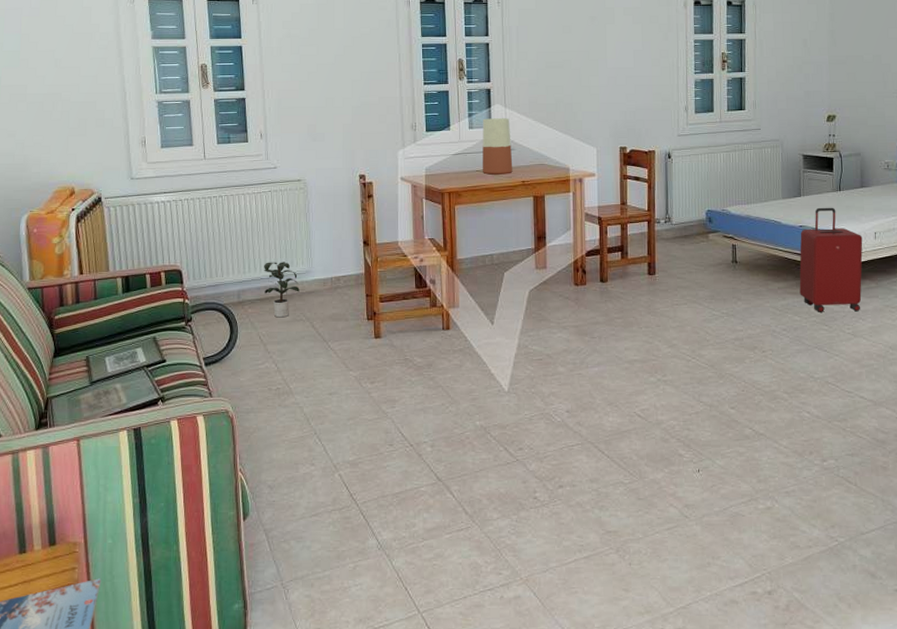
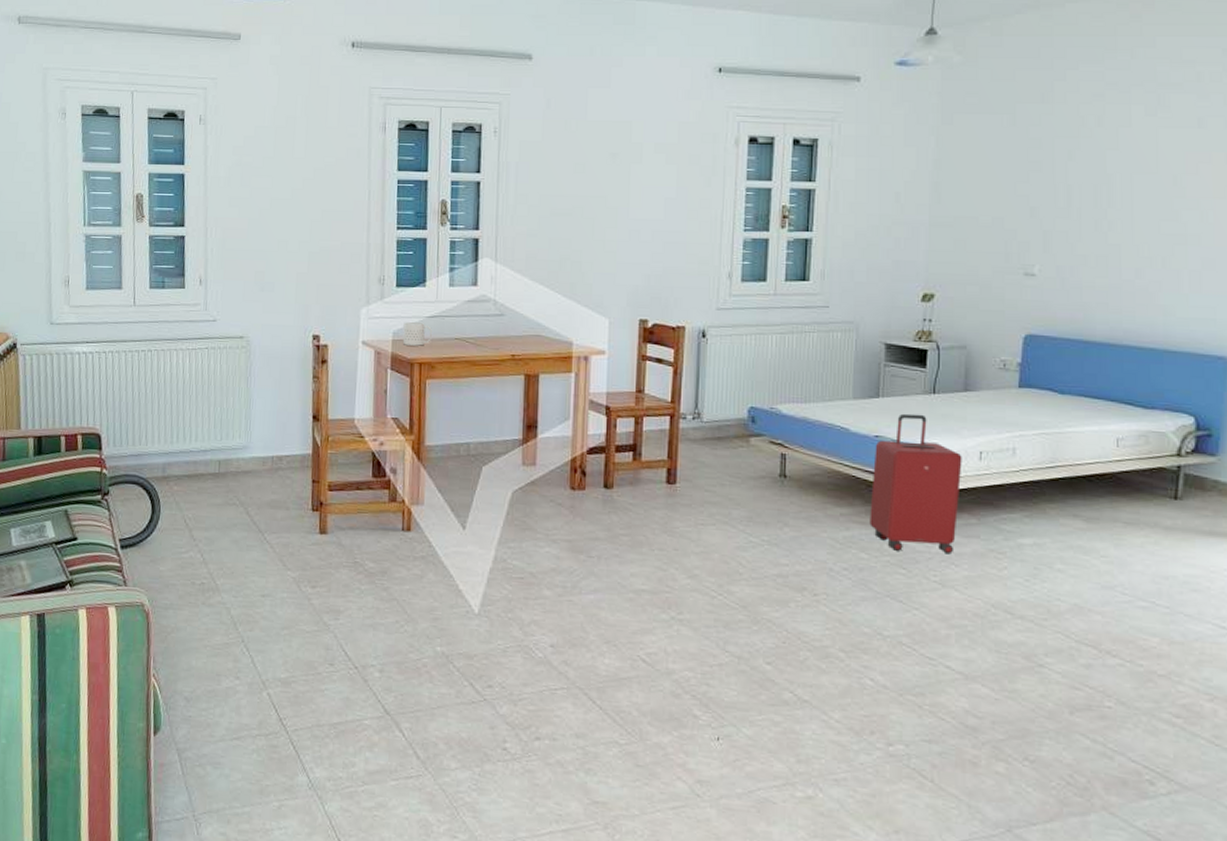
potted plant: present [264,262,300,318] -> none [194,432,235,500]
mug: none [434,159,457,179] -> present [402,321,432,346]
vase: present [482,118,513,175] -> none [463,274,501,345]

